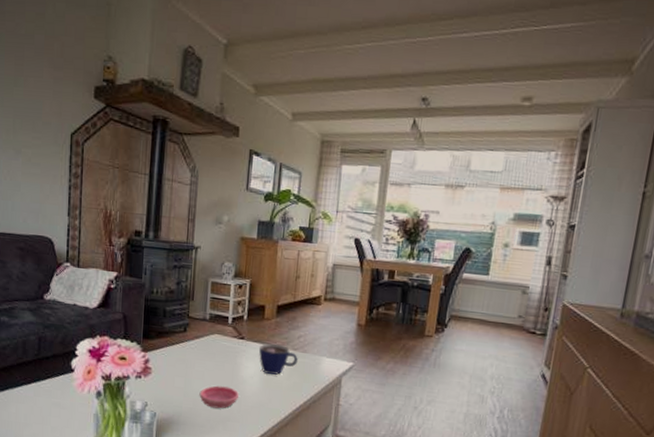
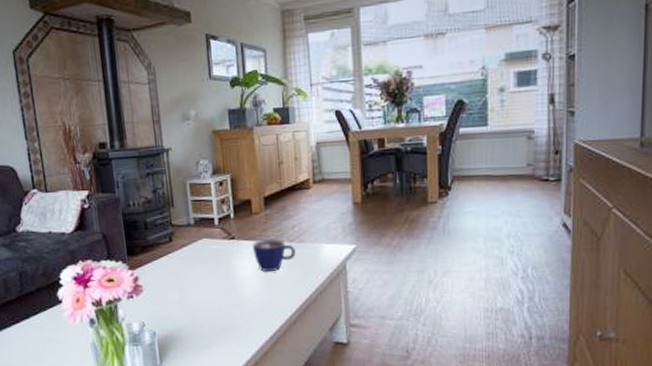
saucer: present [199,385,240,409] -> none [197,292,240,317]

